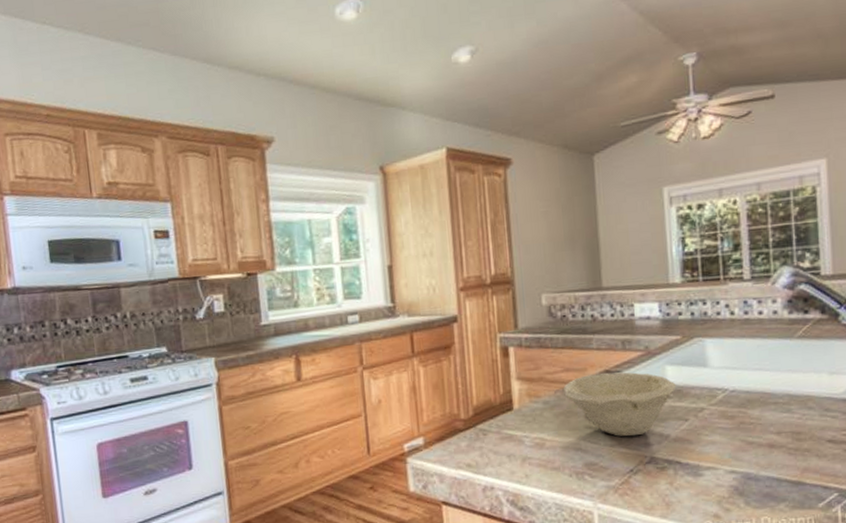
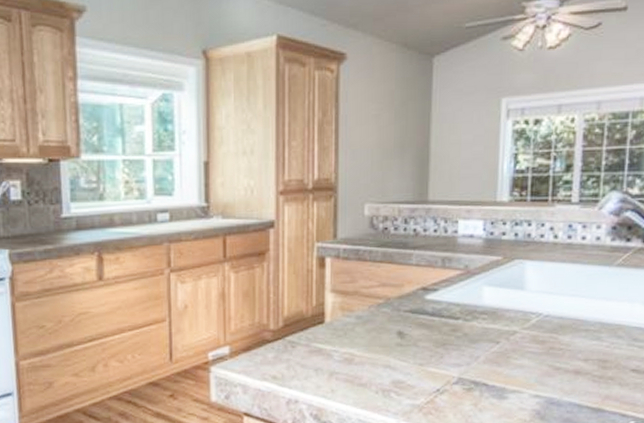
bowl: present [563,372,677,437] -> none [378,290,492,356]

